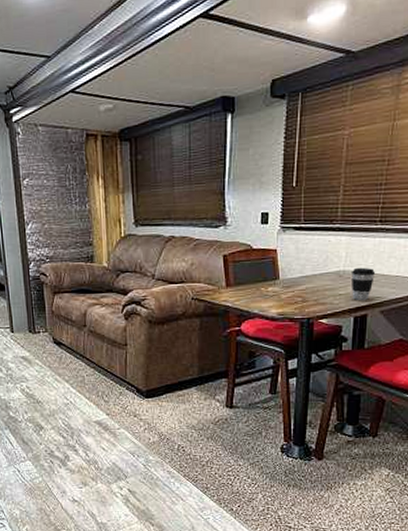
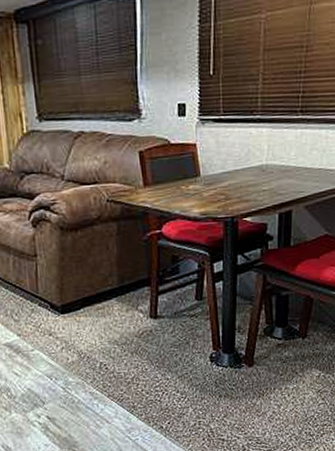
coffee cup: present [352,267,376,300] -> none [275,160,299,196]

